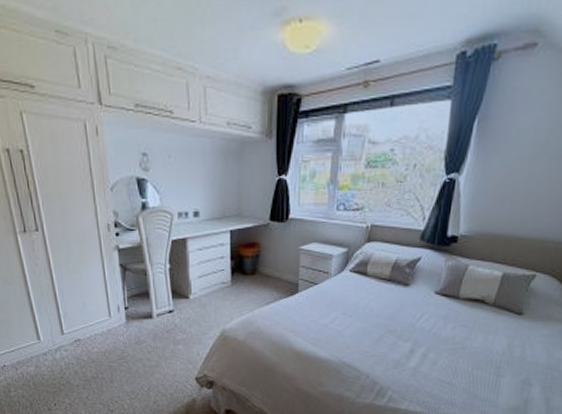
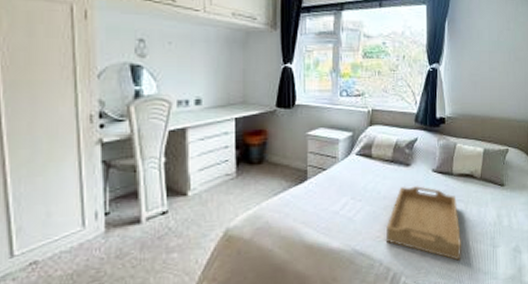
serving tray: none [374,307,461,384] -> present [385,186,462,261]

